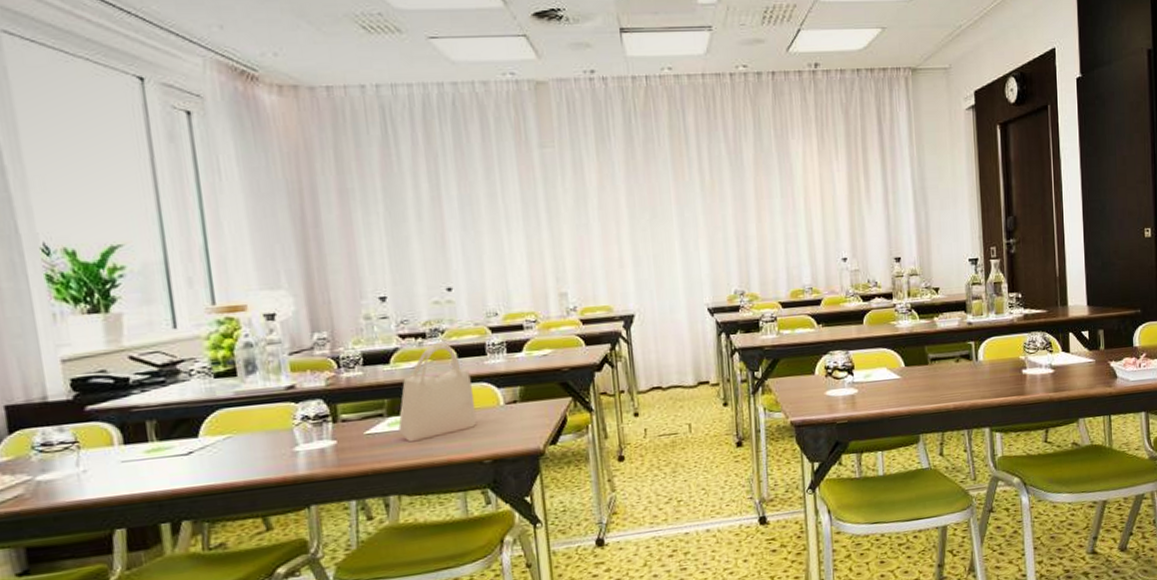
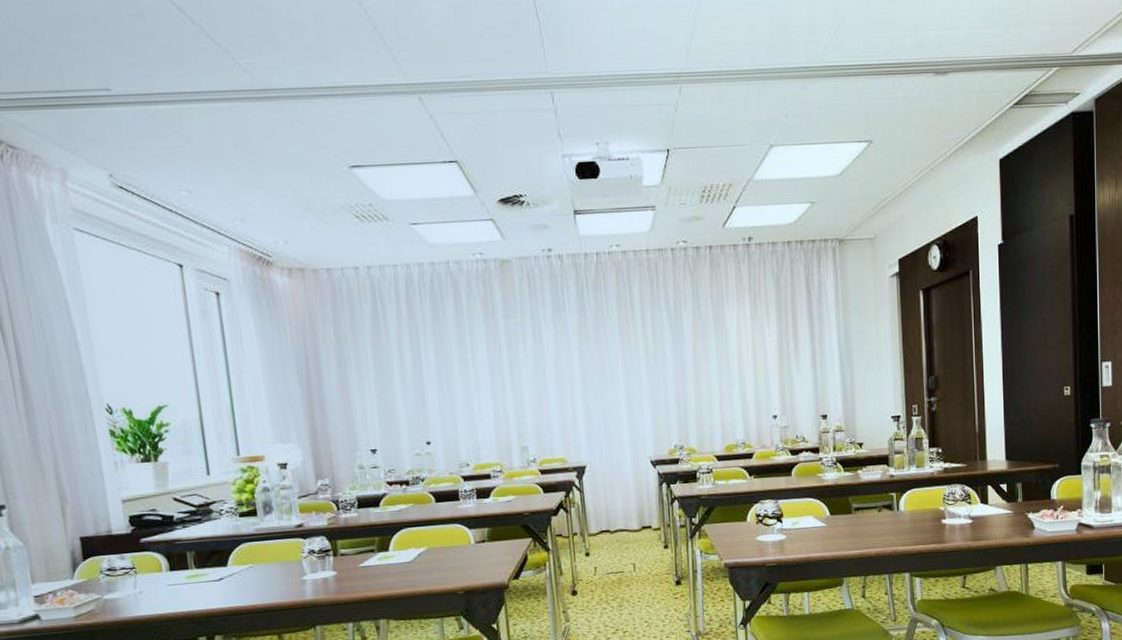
handbag: present [398,341,477,443] -> none [386,488,452,575]

